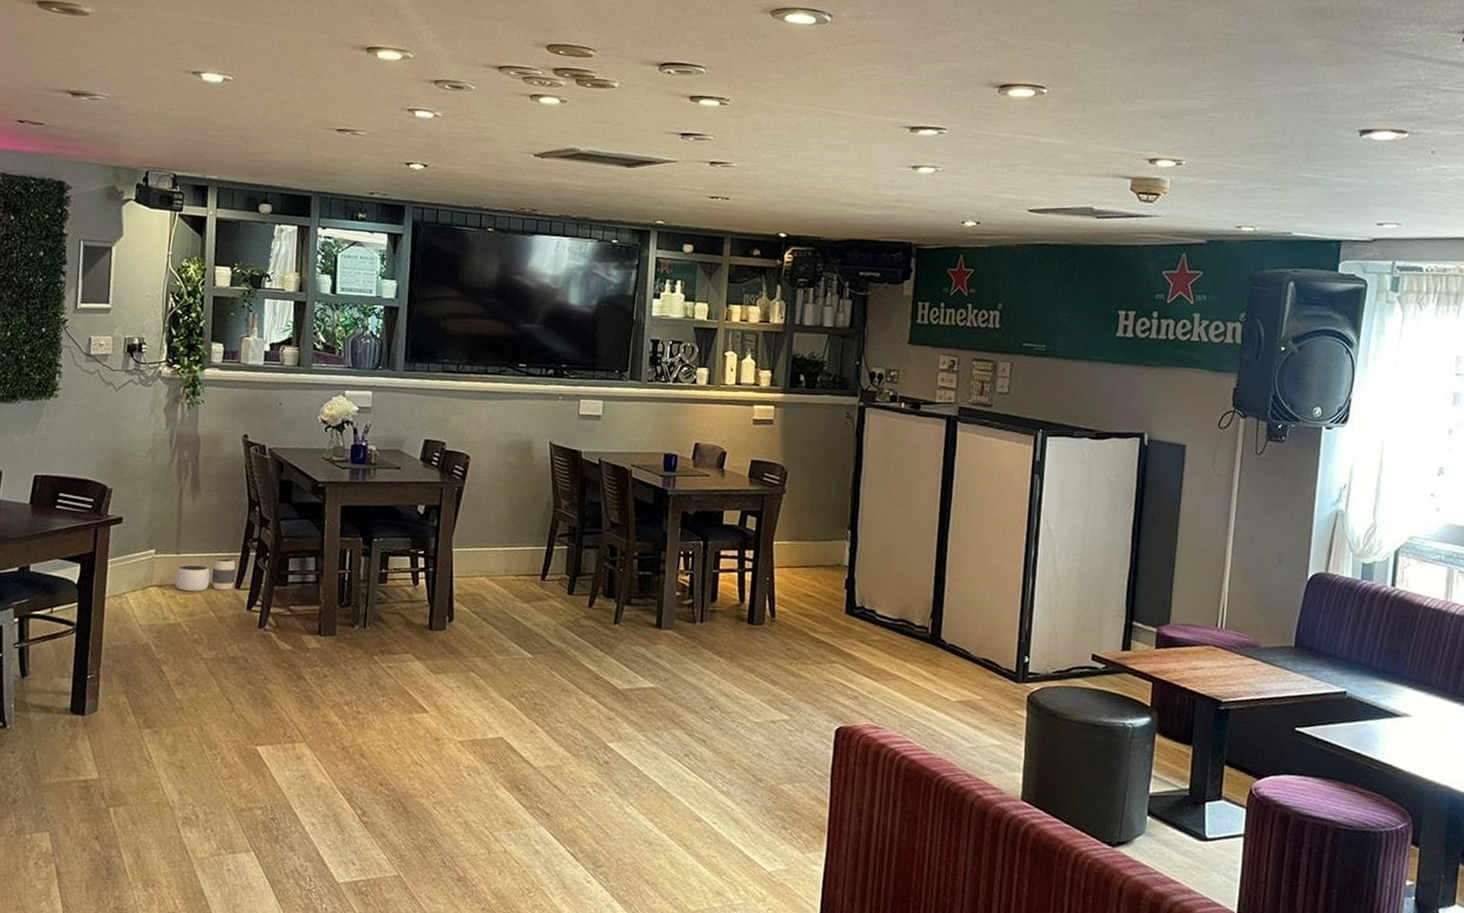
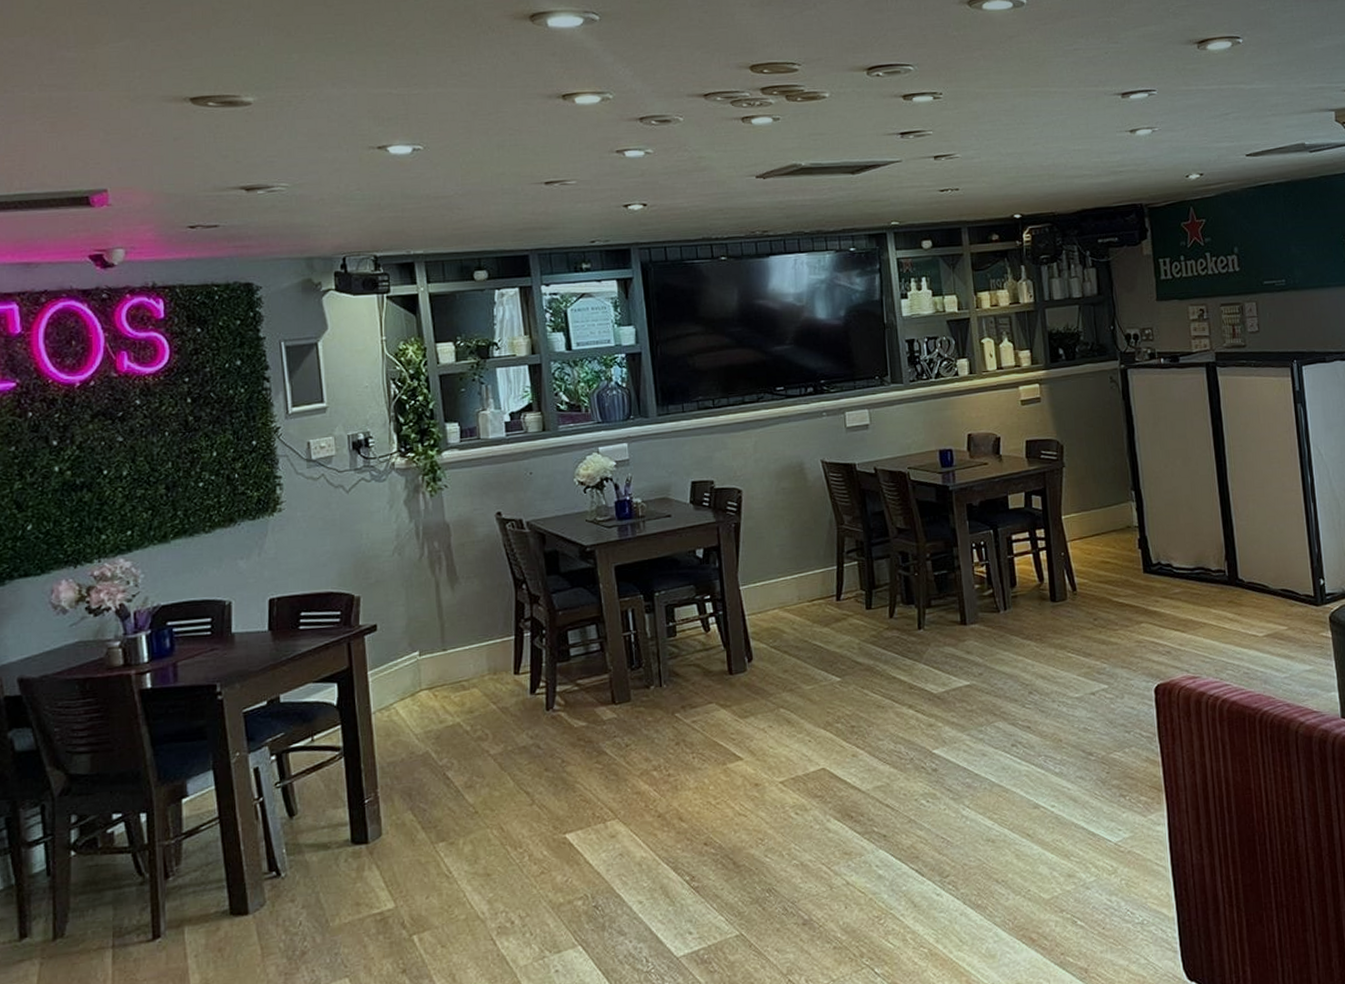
waste basket: present [175,557,236,592] -> none [446,644,513,689]

